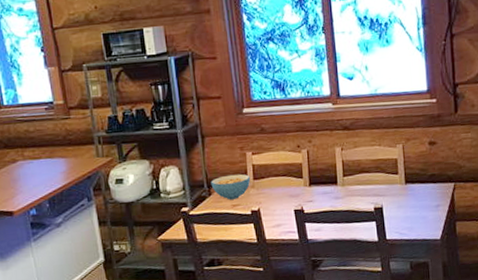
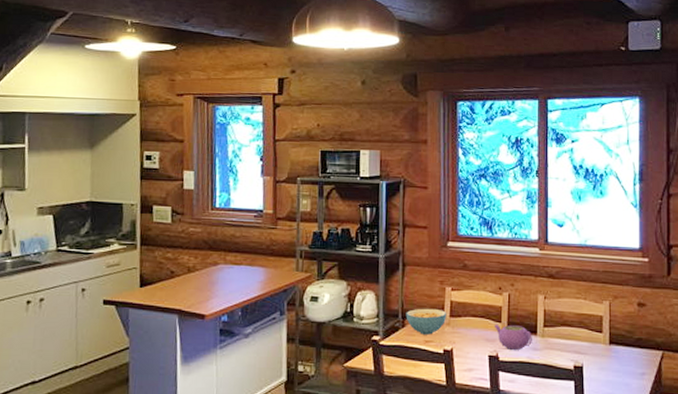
teapot: none [296,178,334,202] -> present [494,324,532,350]

